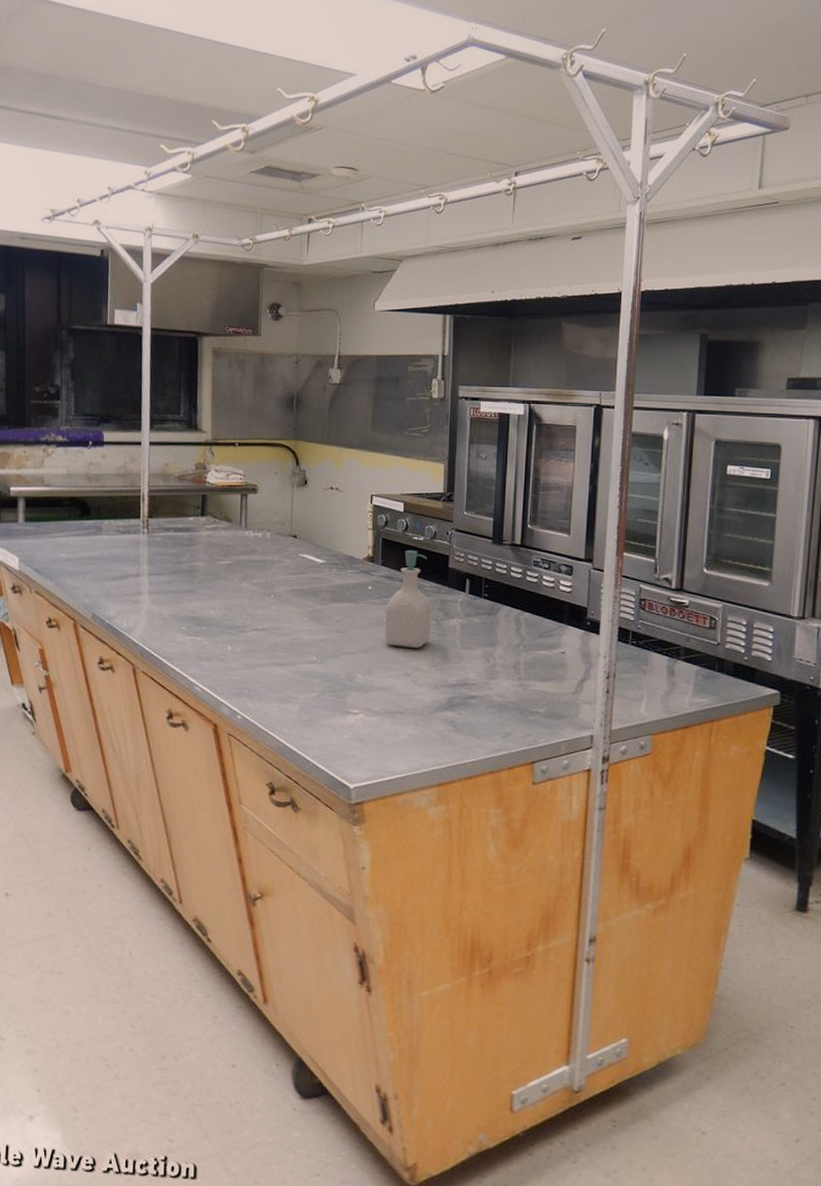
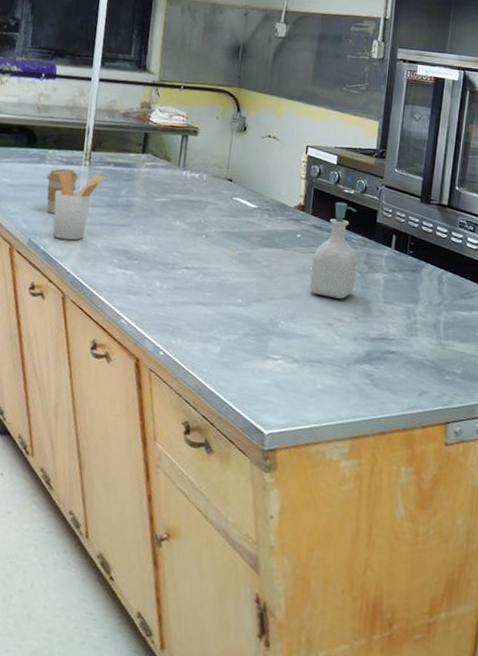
coffee cup: none [105,538,137,585] -> present [46,168,78,213]
utensil holder: none [115,538,166,611] -> present [52,169,106,241]

